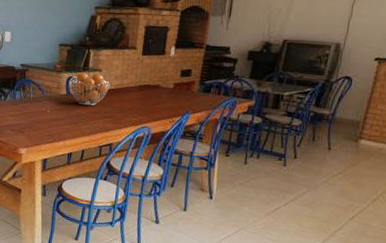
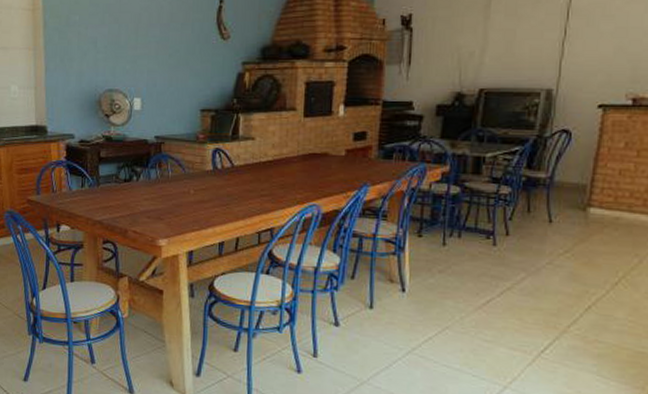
fruit basket: present [68,73,110,106] -> none [215,142,267,183]

